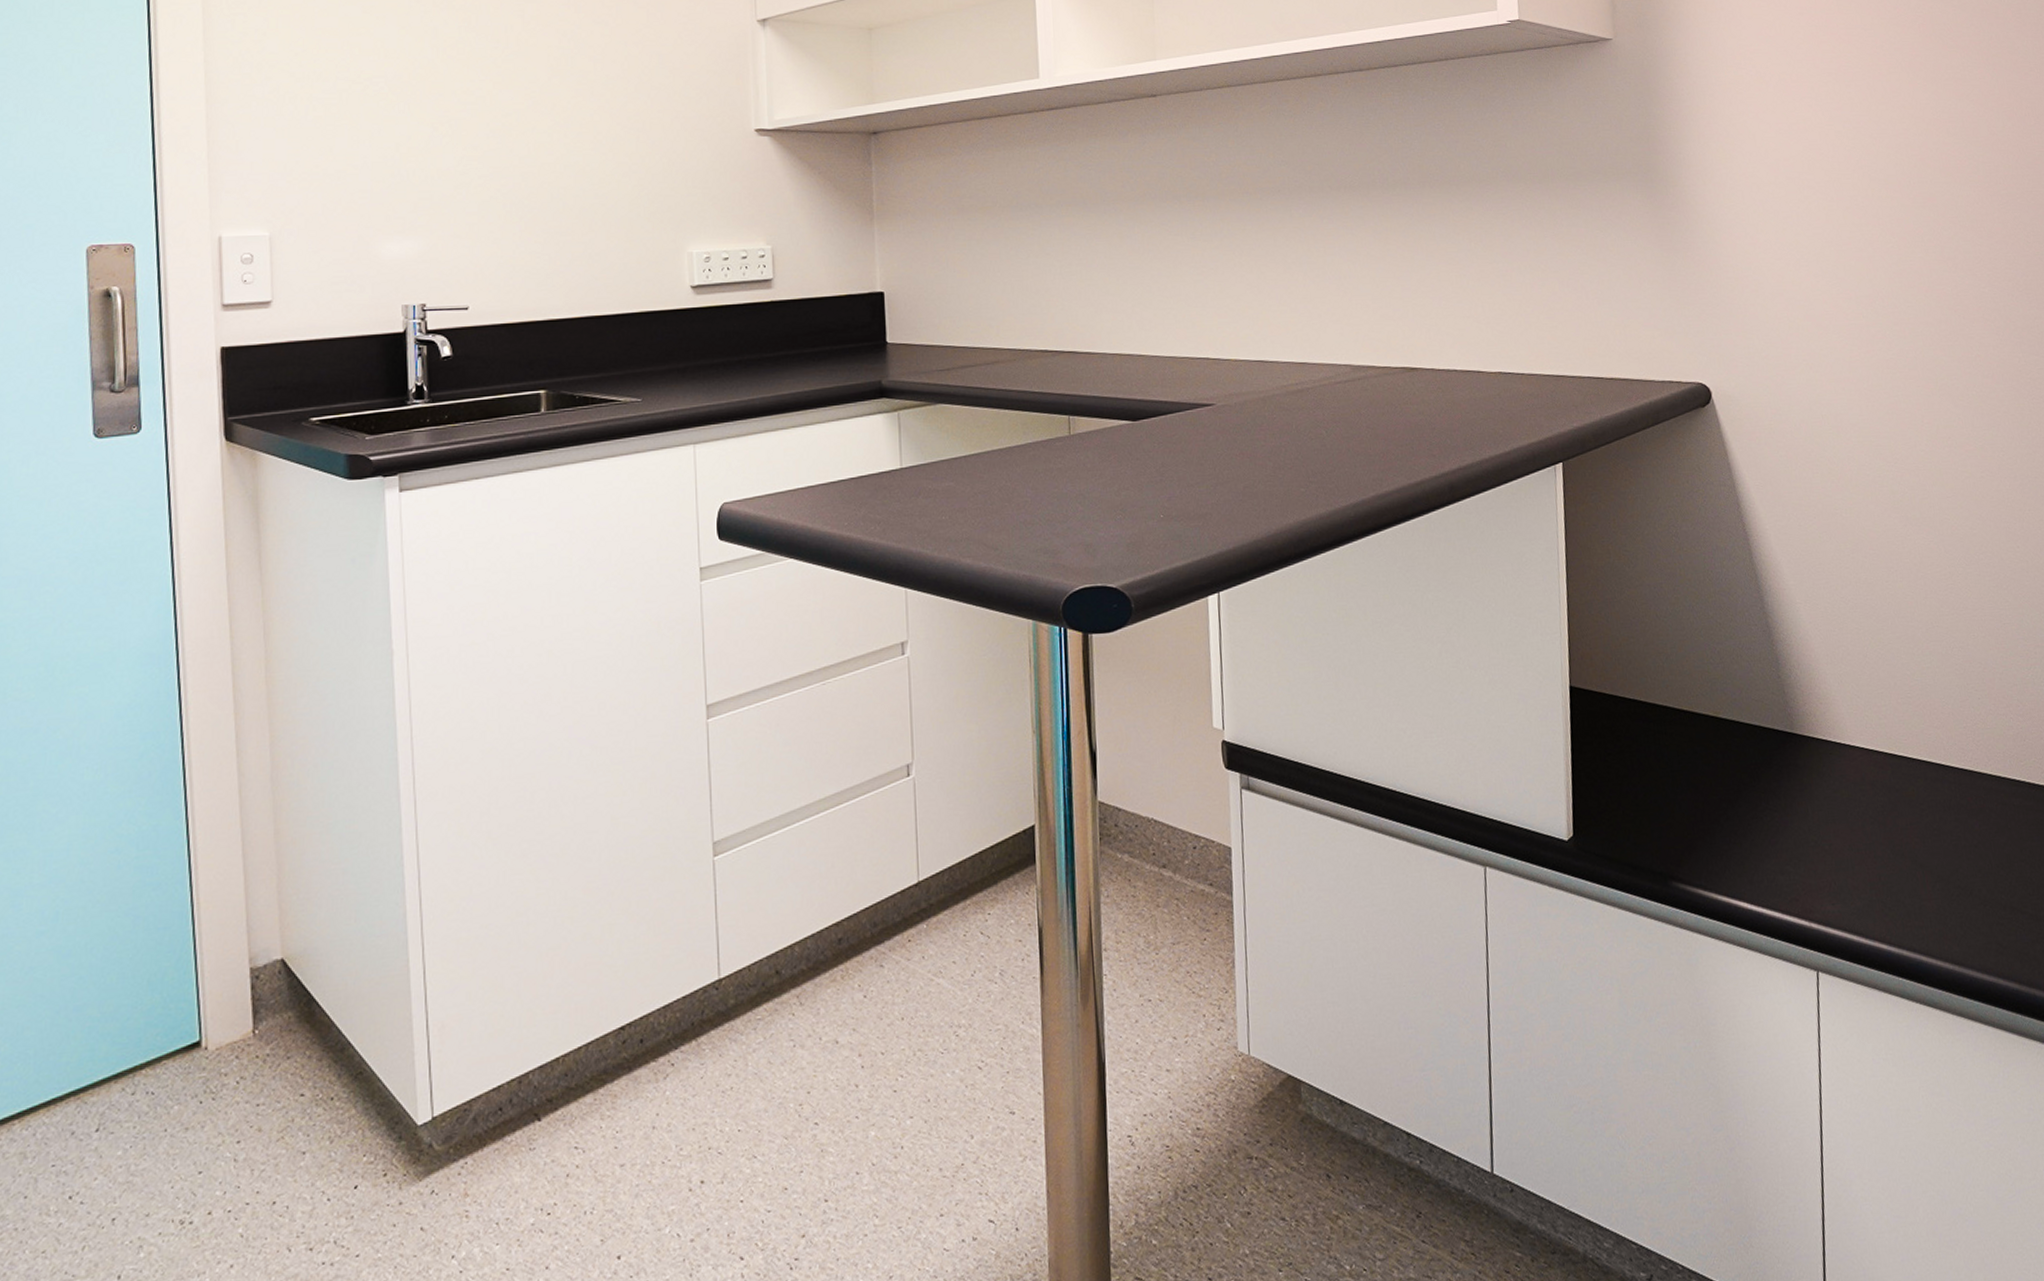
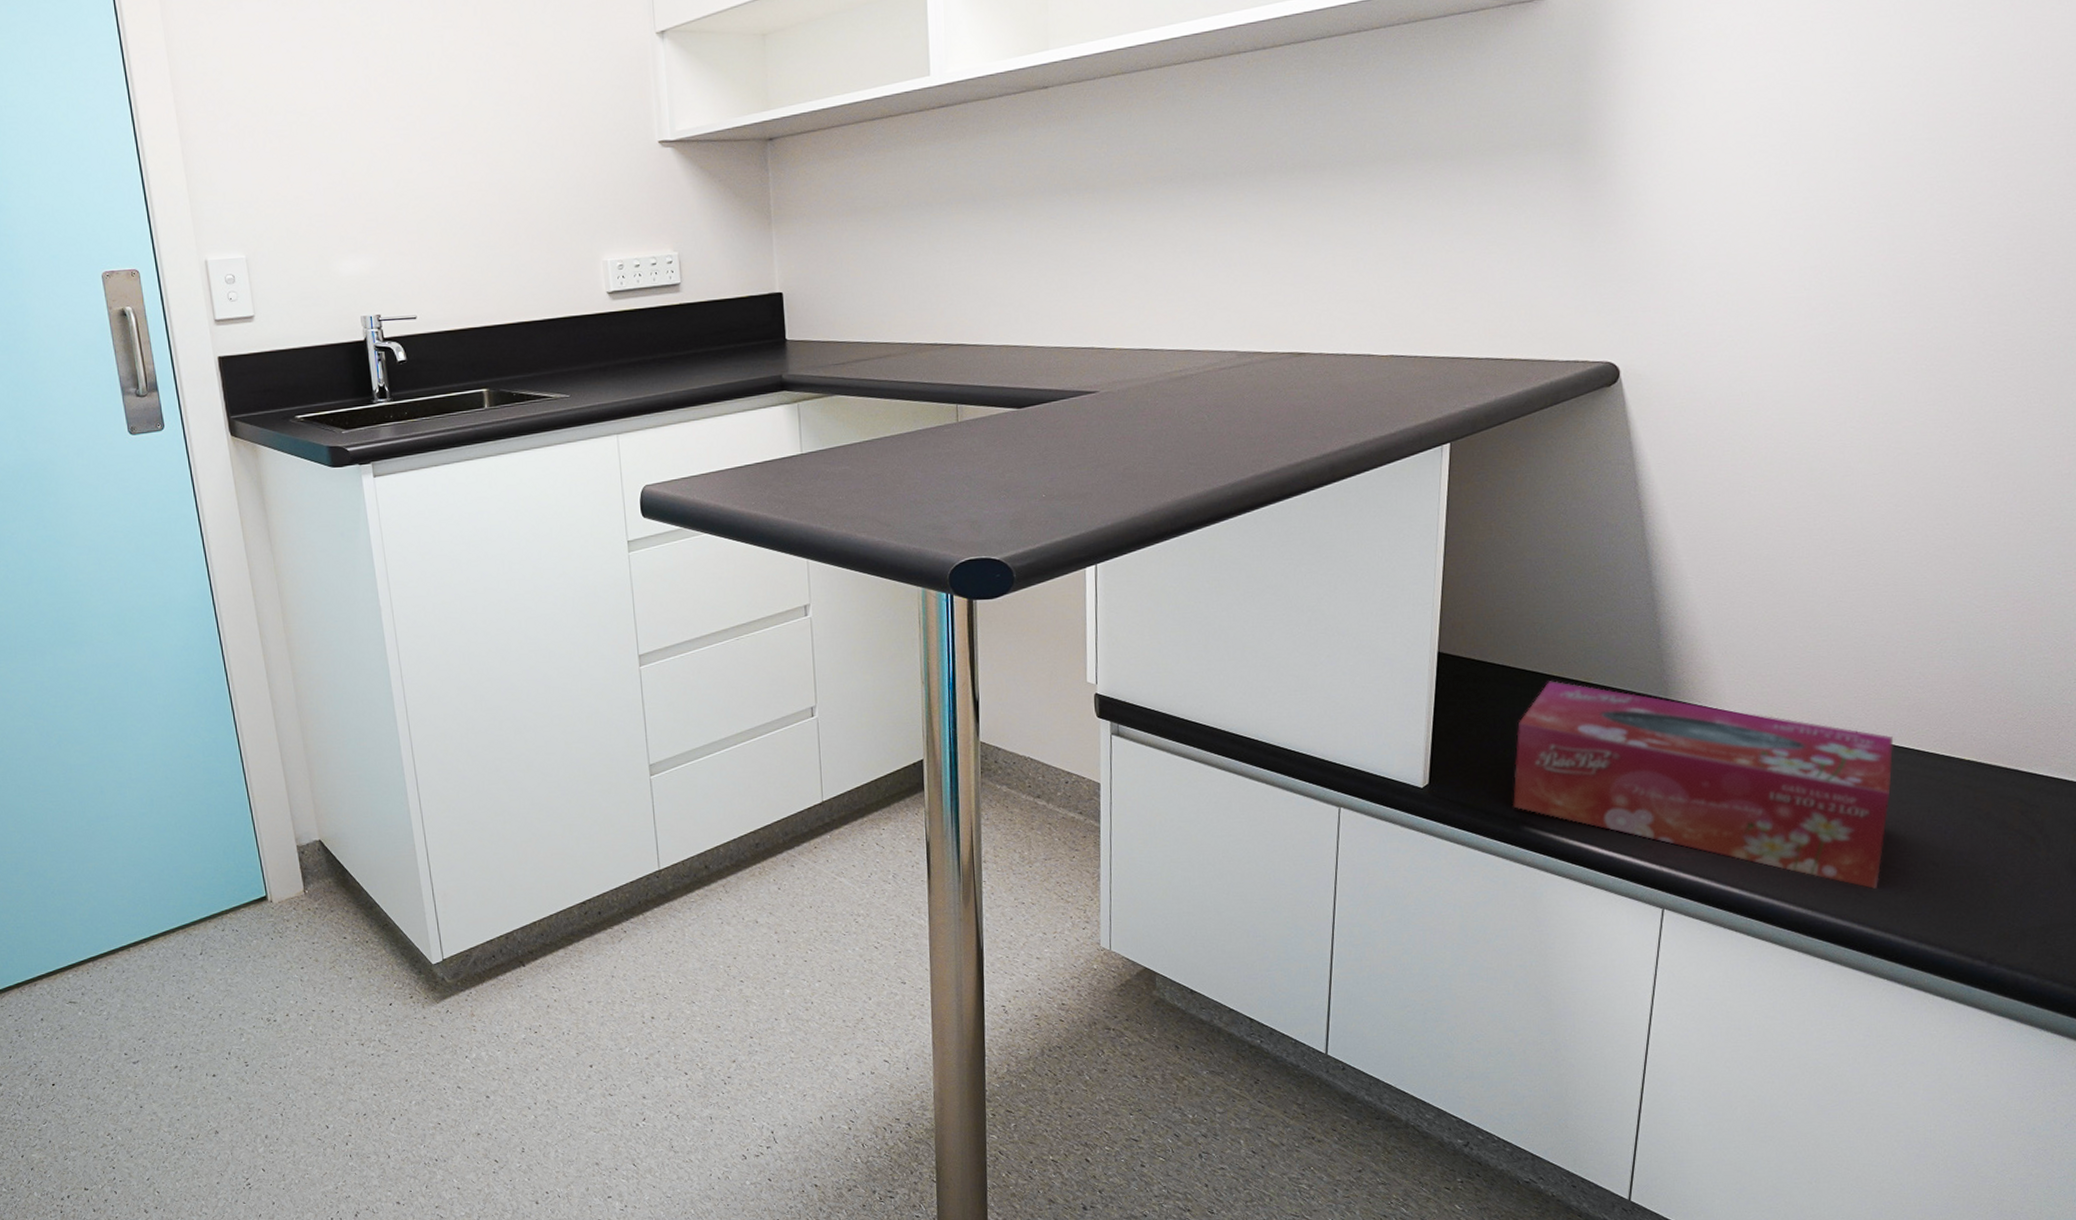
tissue box: none [1654,716,2016,938] -> present [1513,681,1893,889]

